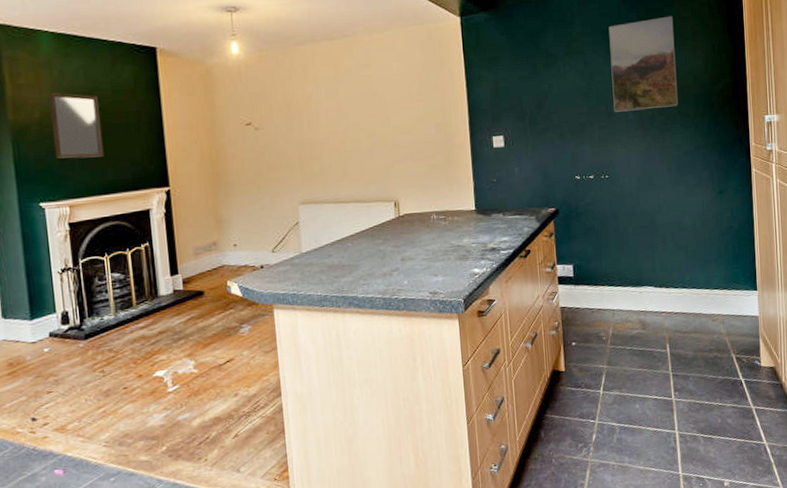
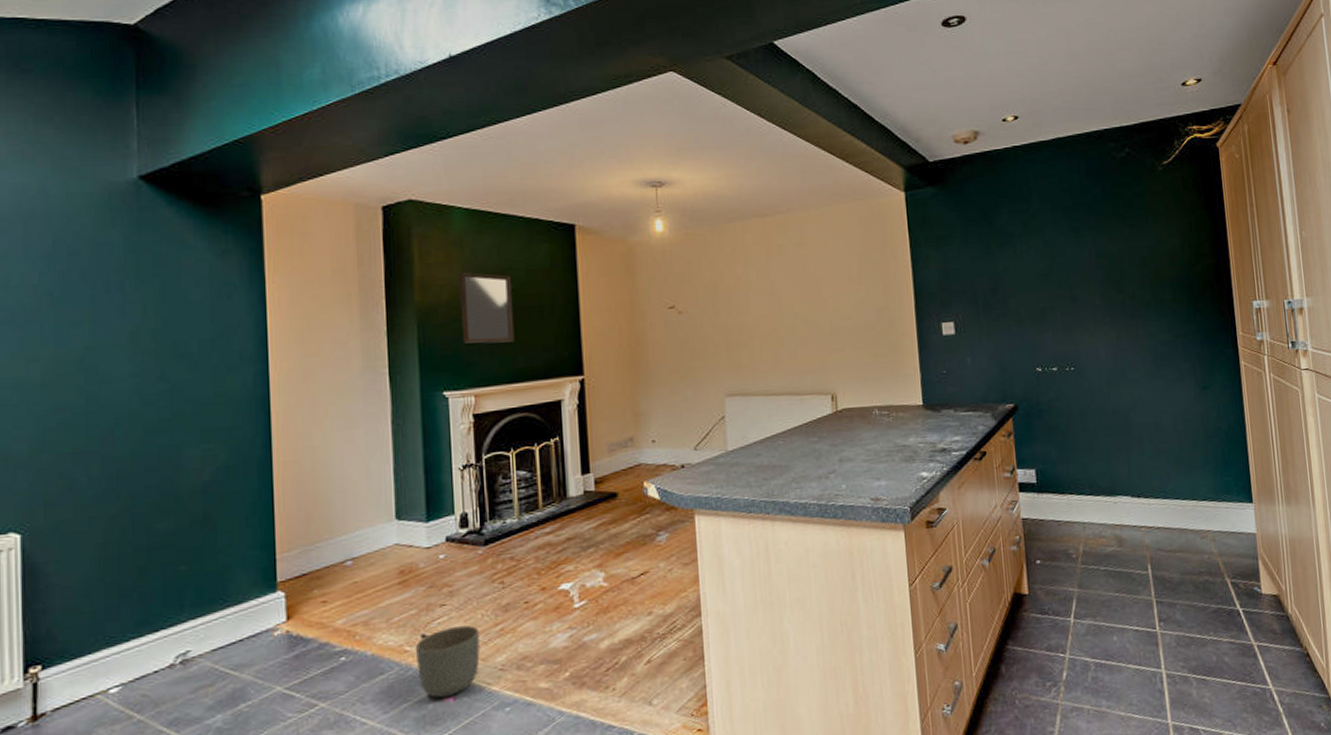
planter: none [27,409,86,472] -> present [416,625,480,698]
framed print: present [608,16,678,112] -> none [1070,190,1152,296]

